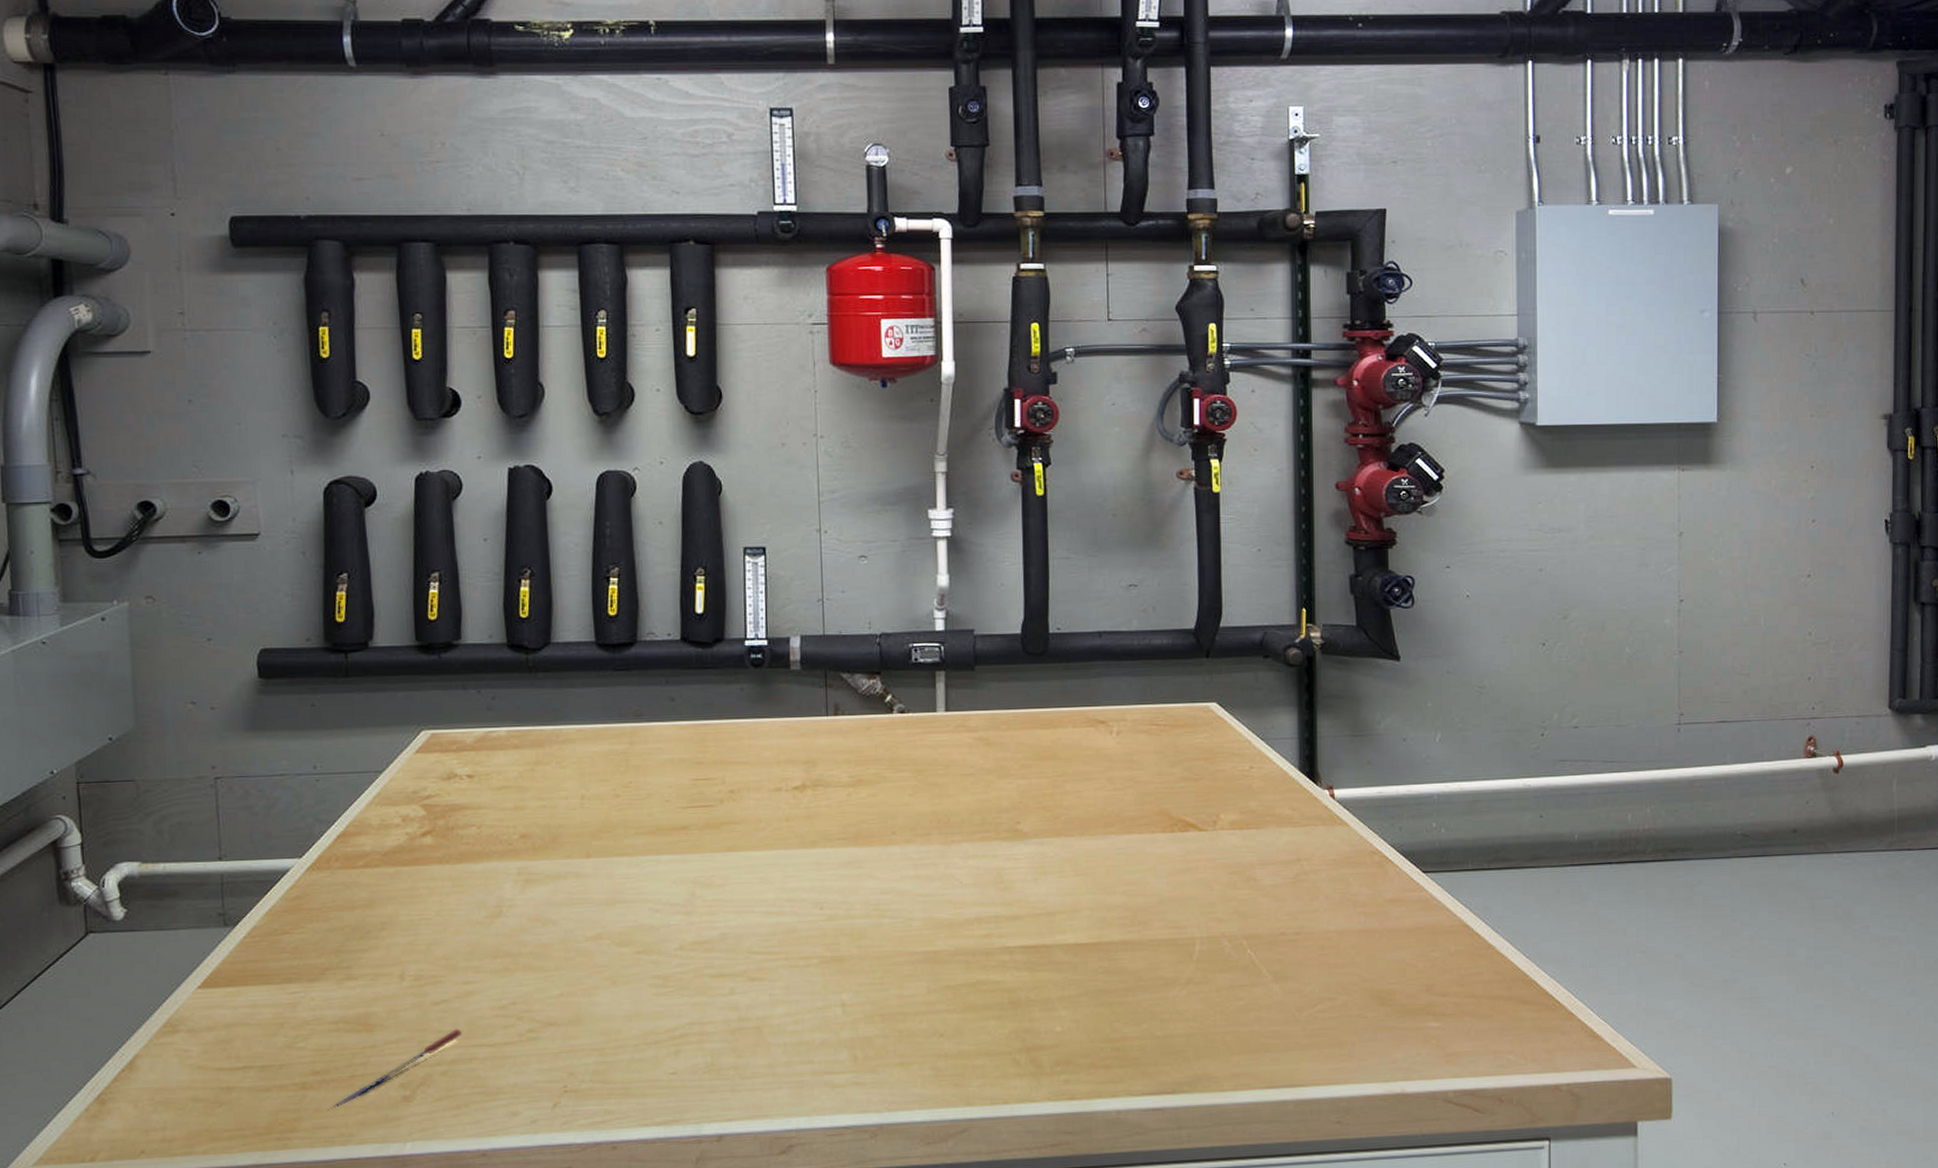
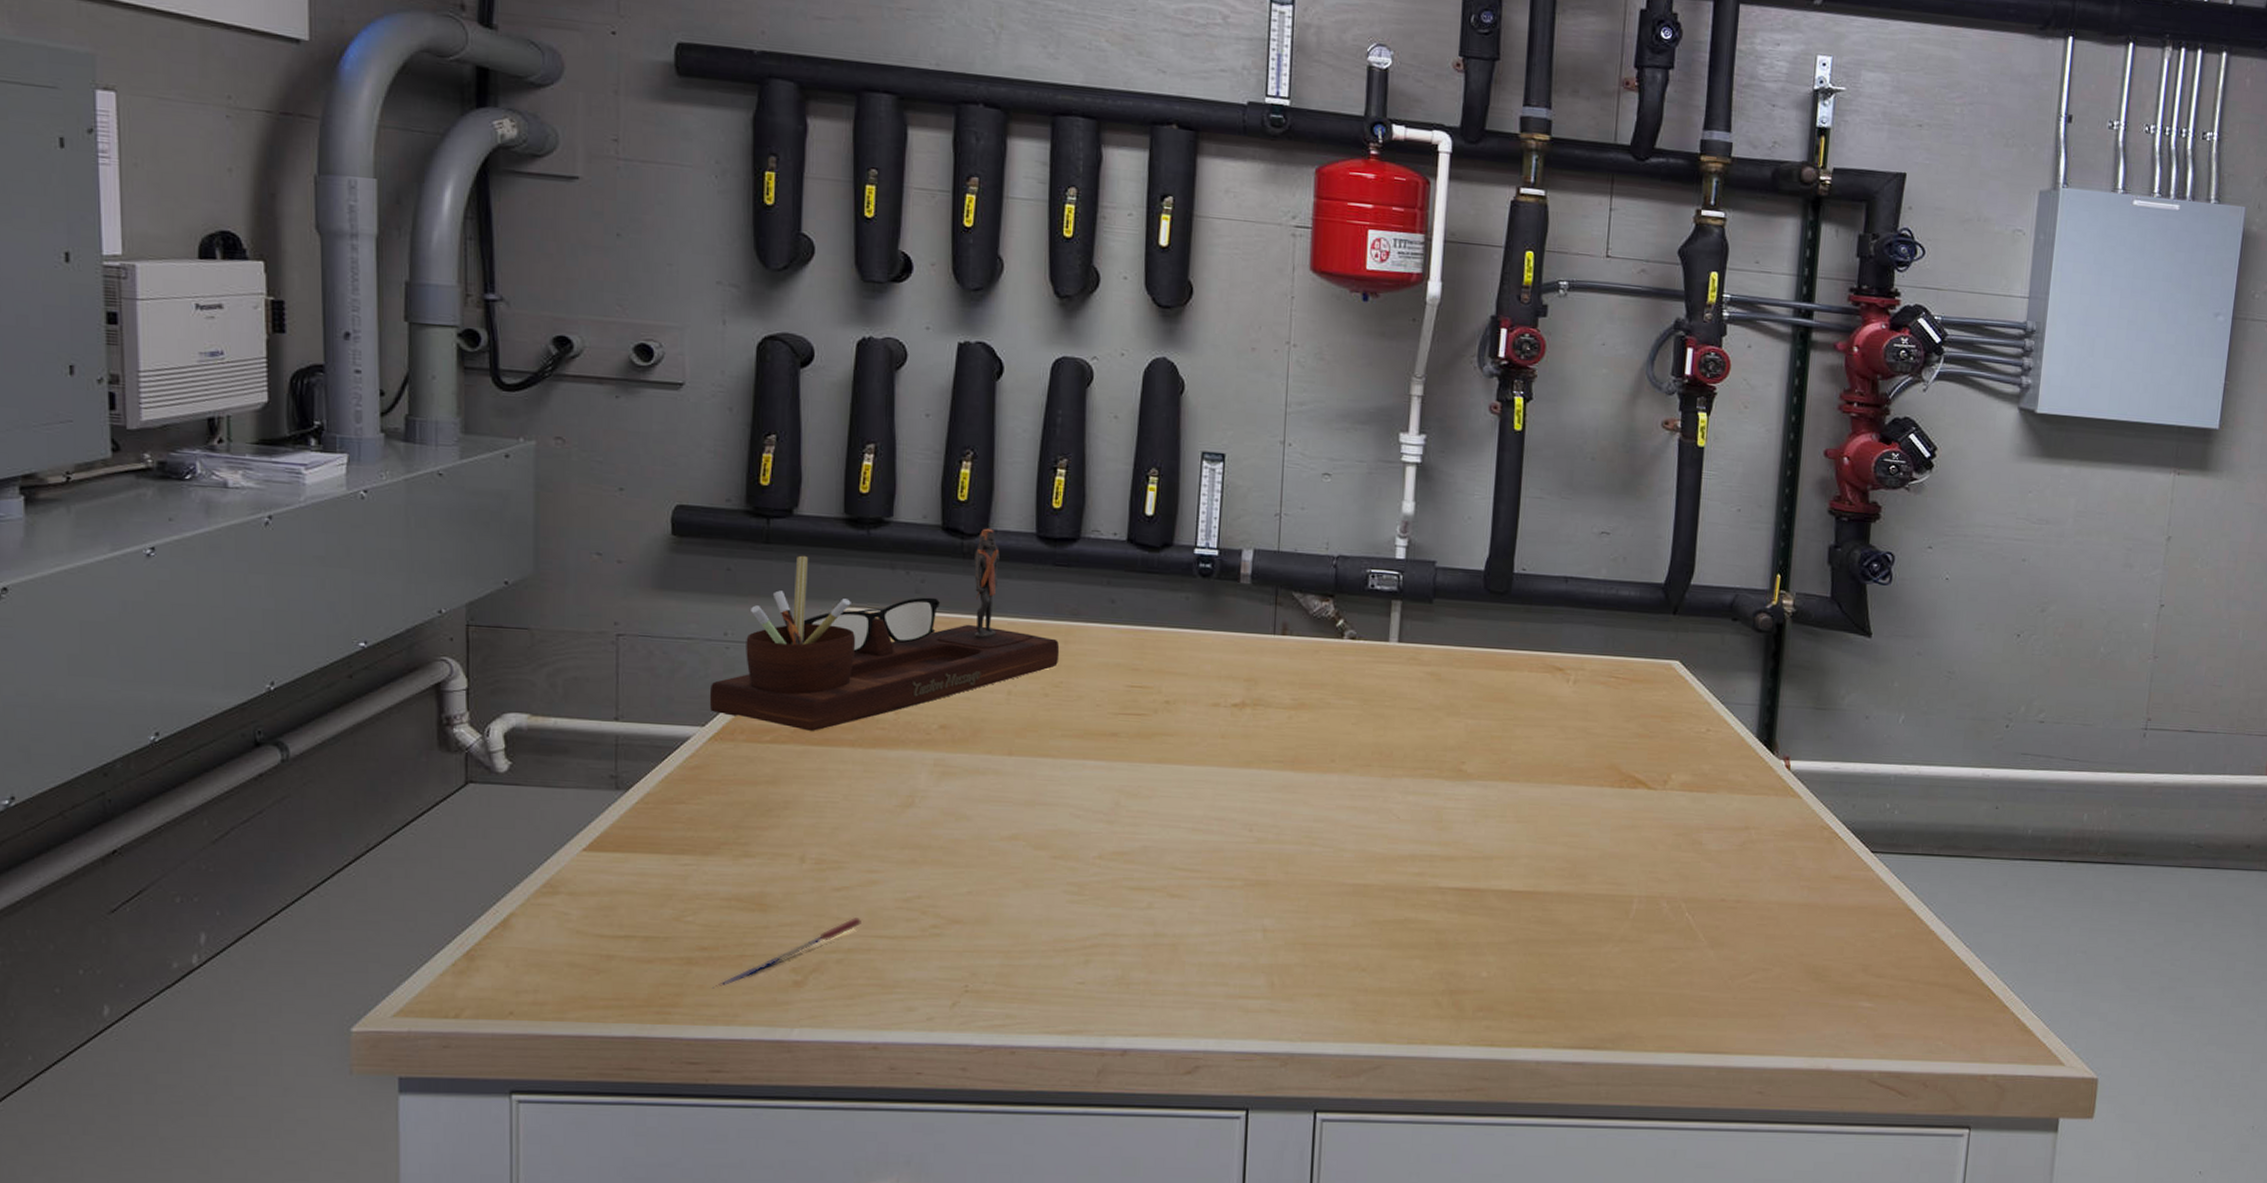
desk organizer: none [304,641,627,853] -> present [709,528,1060,731]

